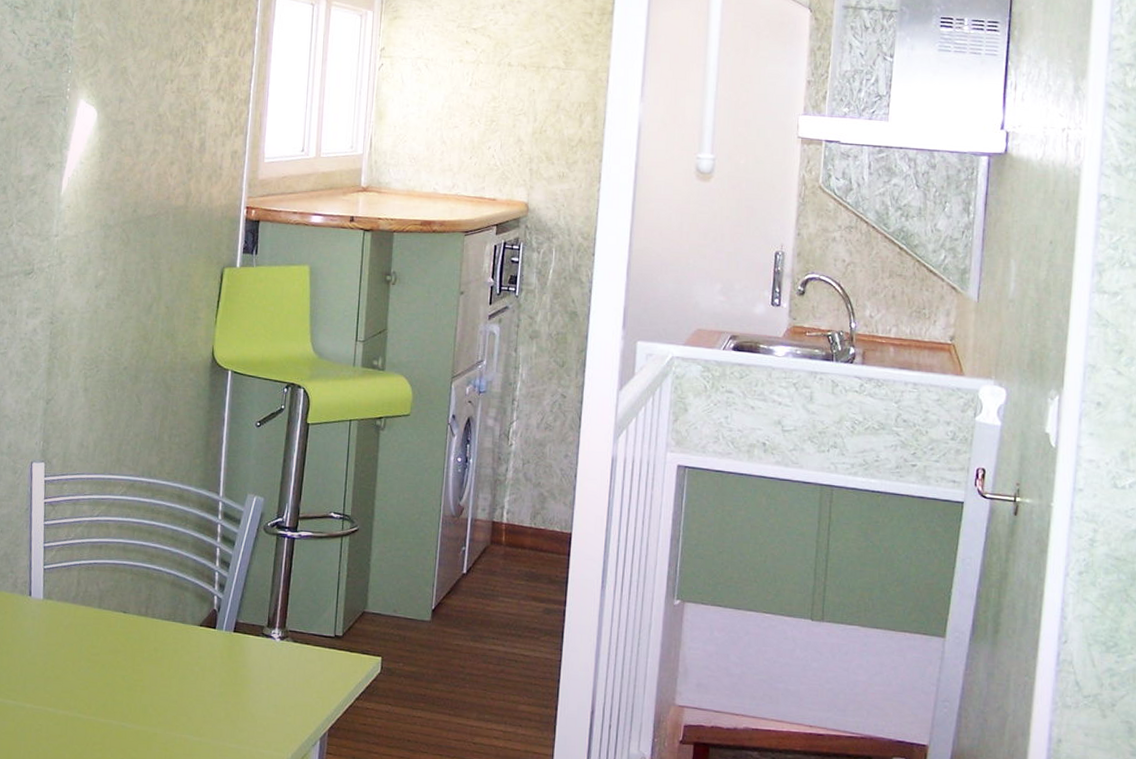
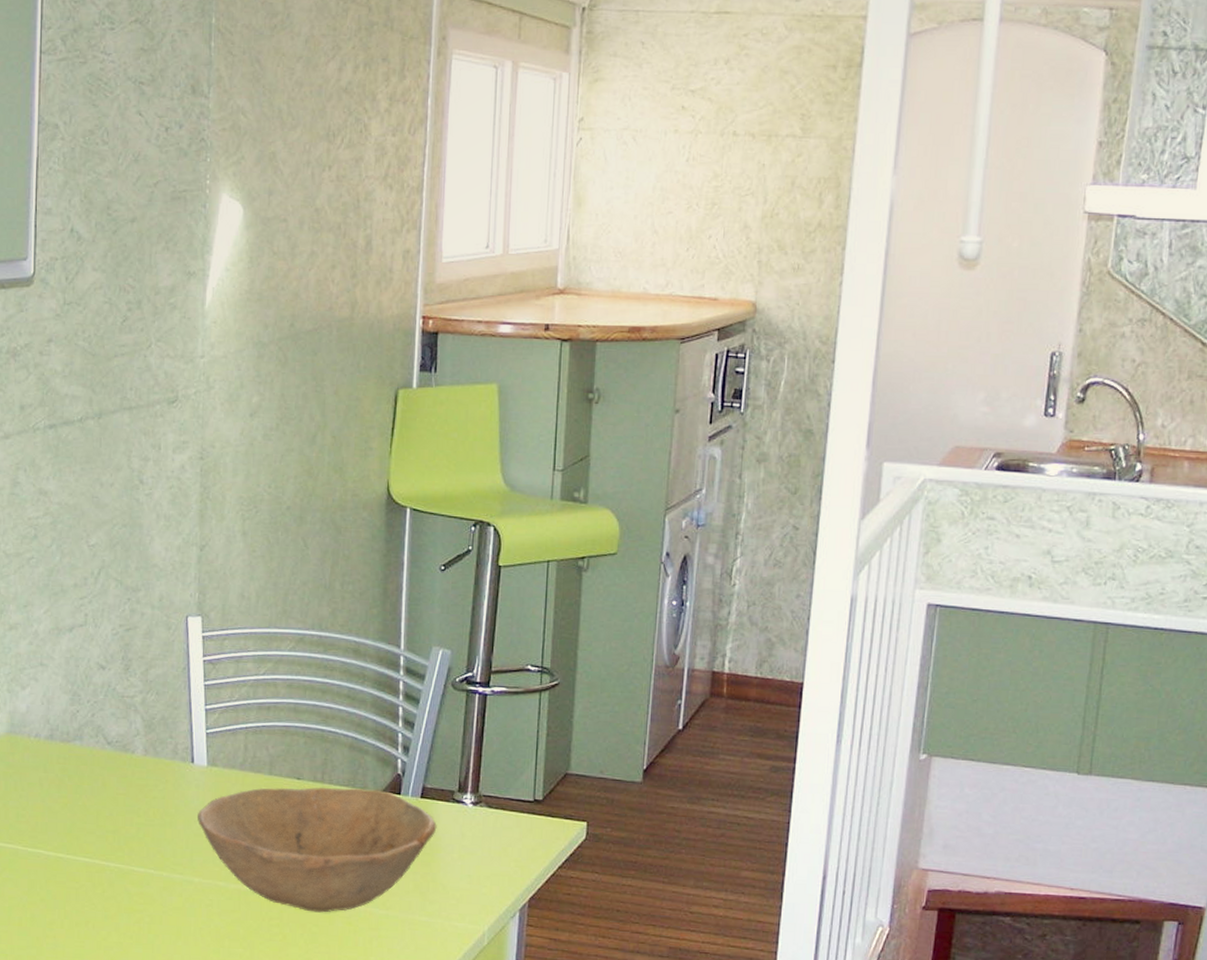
bowl: none [32,620,248,739] -> present [198,787,437,913]

